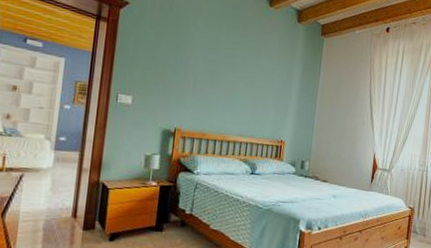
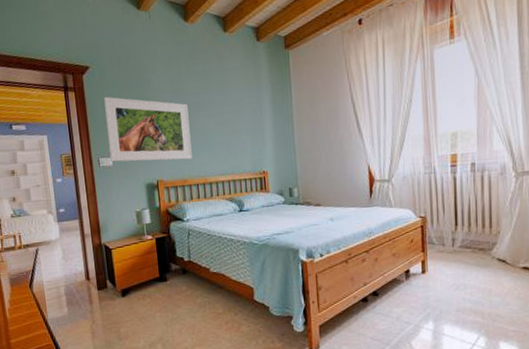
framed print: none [130,36,221,115] -> present [104,97,192,162]

